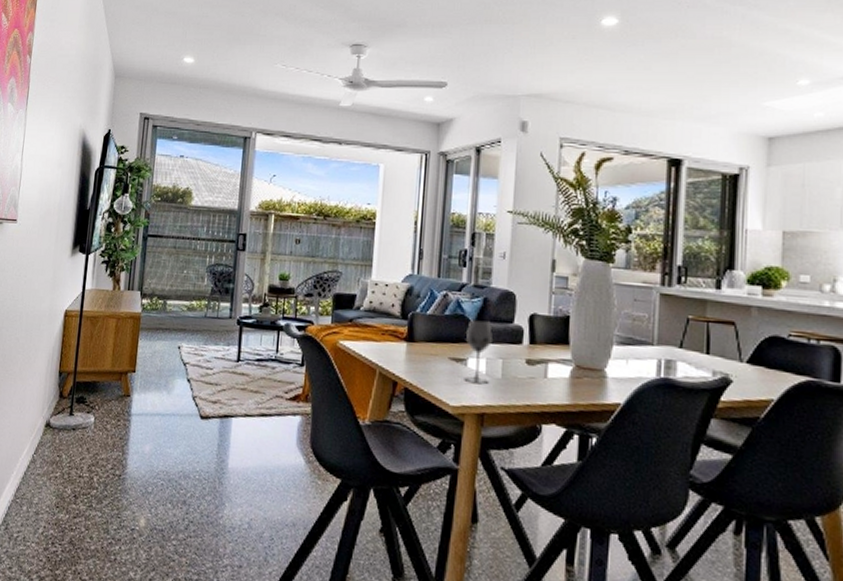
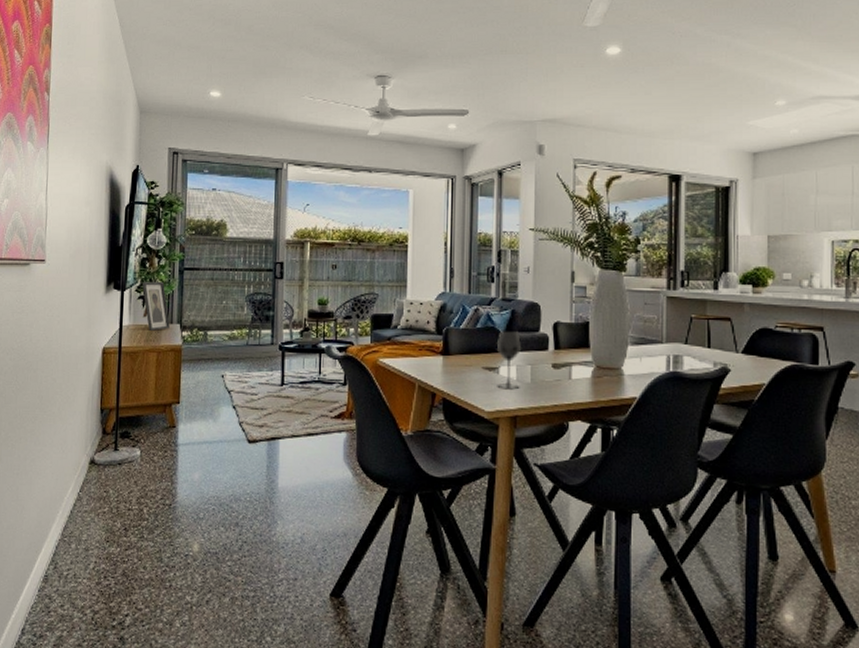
picture frame: none [105,247,131,297] -> present [142,282,170,332]

